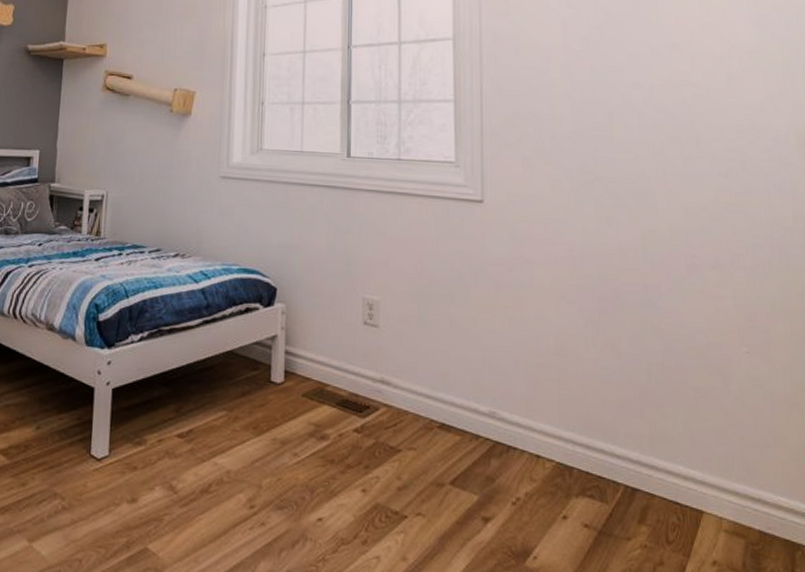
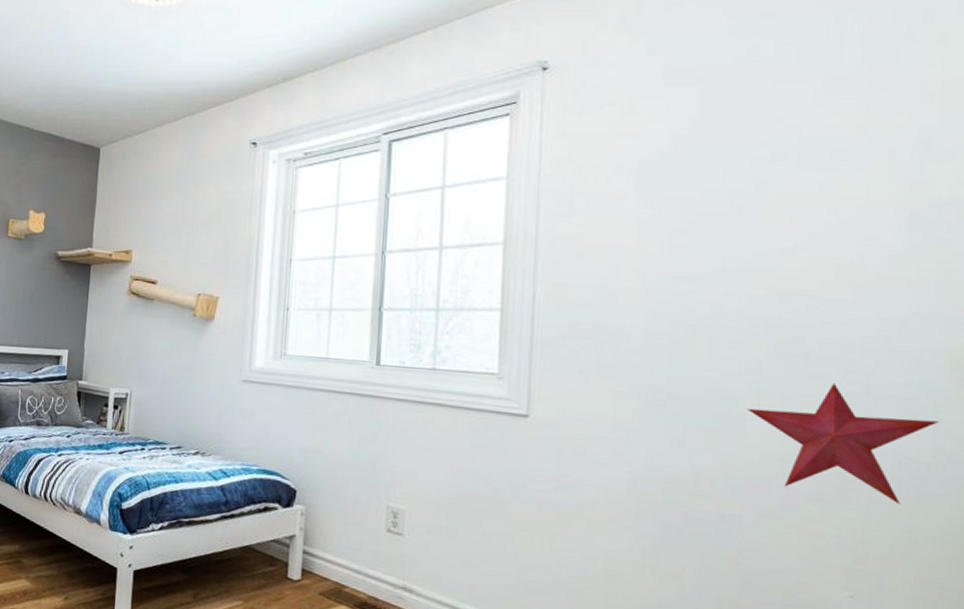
decorative star: none [657,161,796,266] -> present [747,382,940,505]

